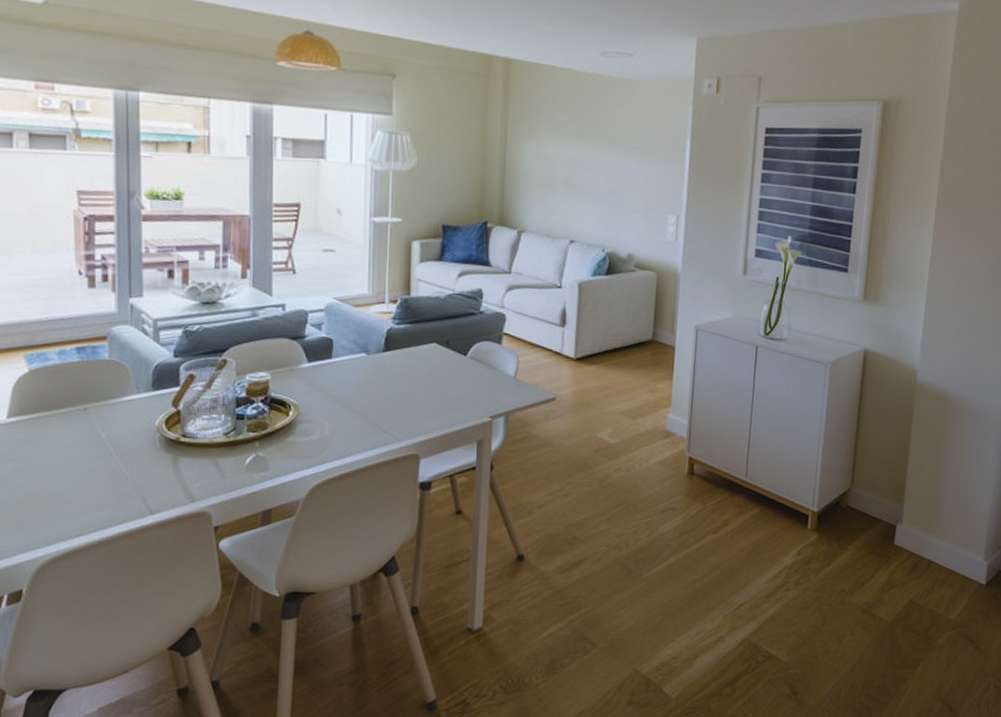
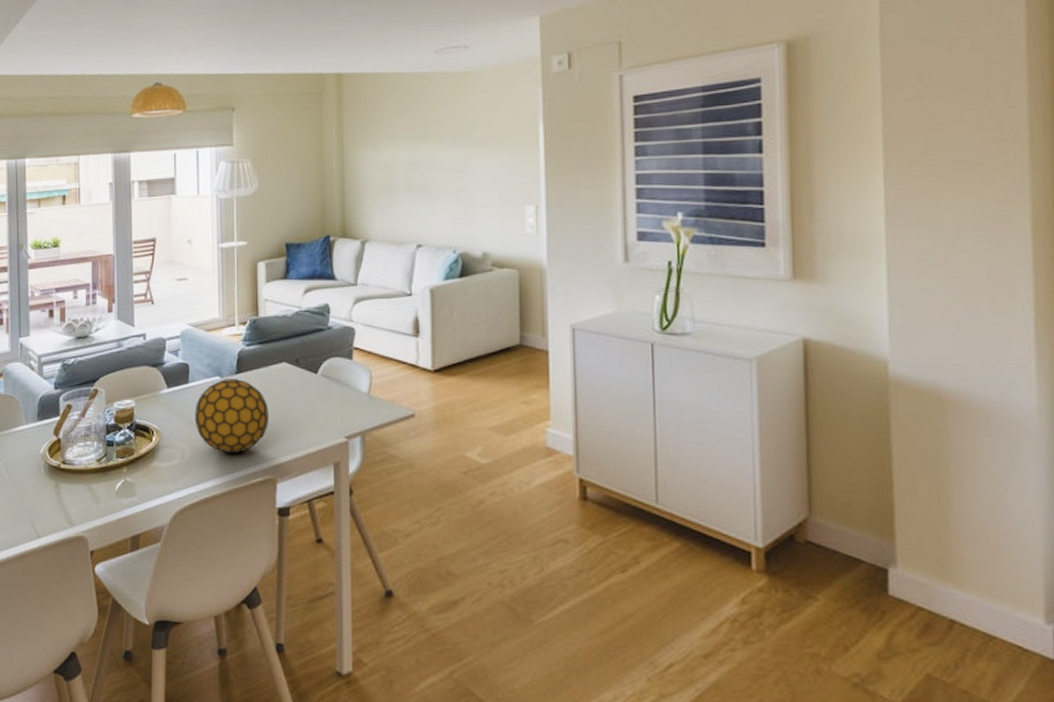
decorative ball: none [337,356,416,431] -> present [194,379,269,454]

